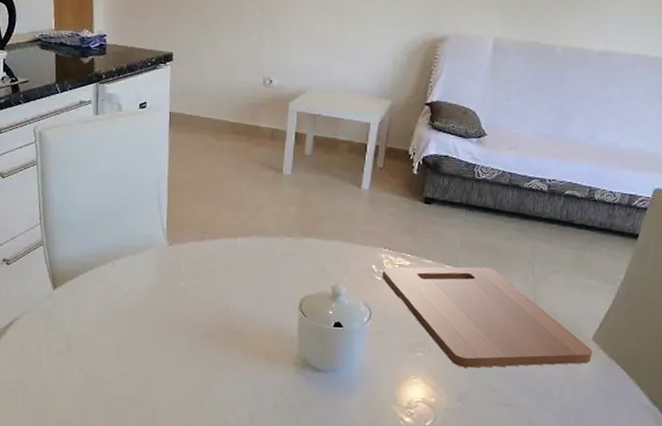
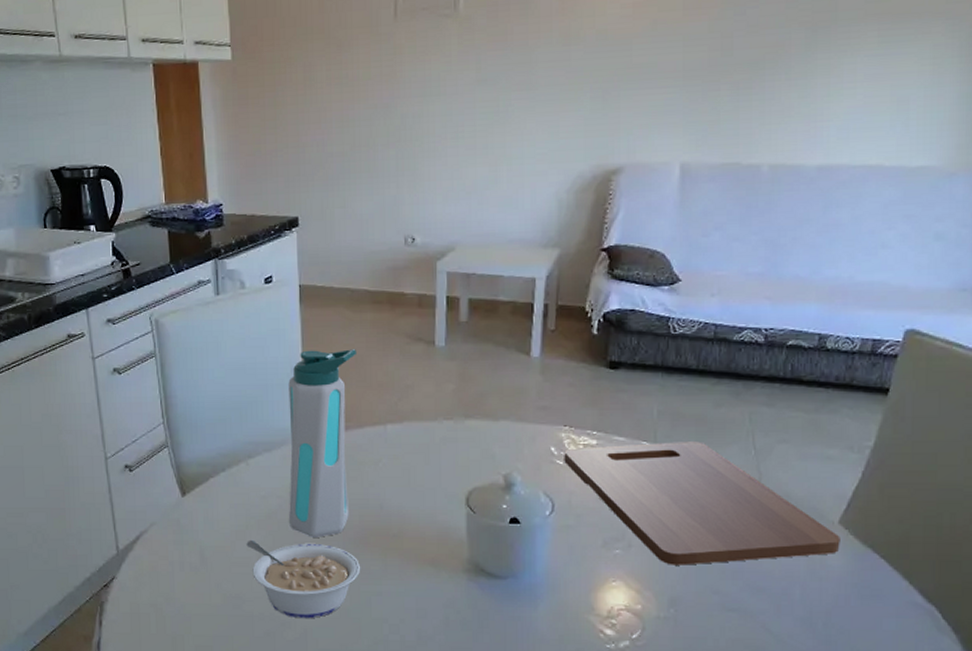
legume: none [108,330,207,400] -> present [246,539,361,619]
water bottle: none [146,169,215,331] -> present [288,349,356,537]

